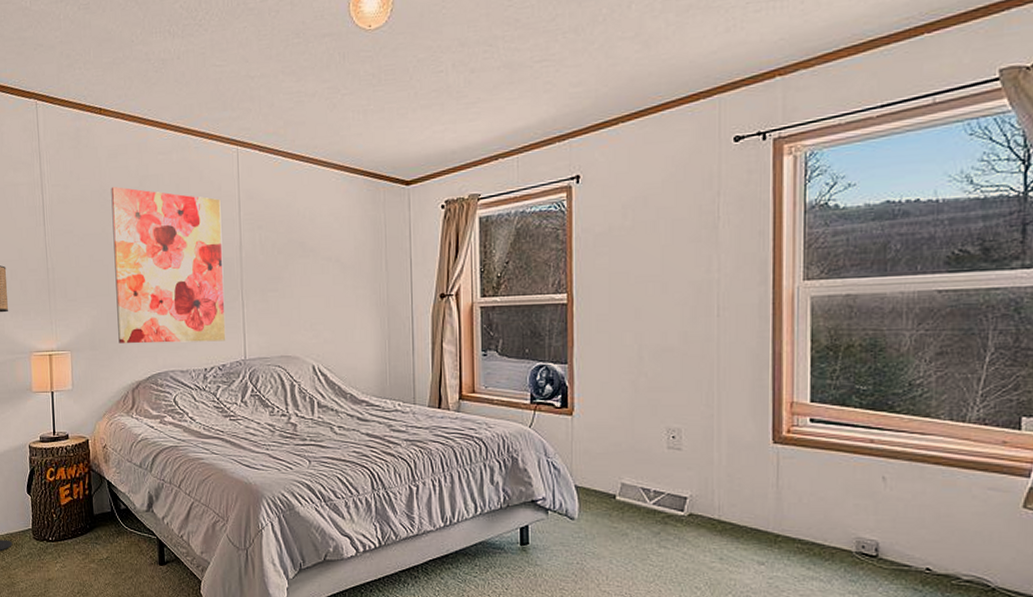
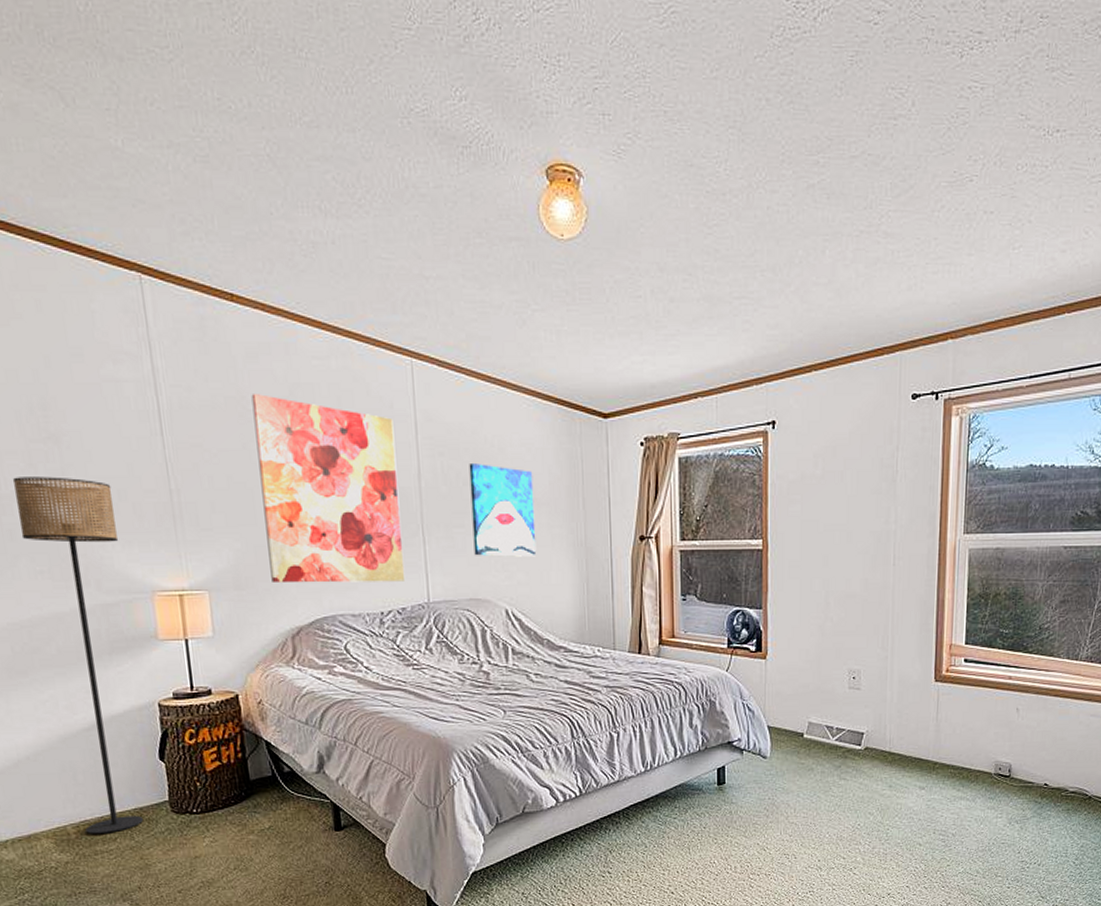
wall art: none [283,233,342,317] -> present [469,462,537,557]

